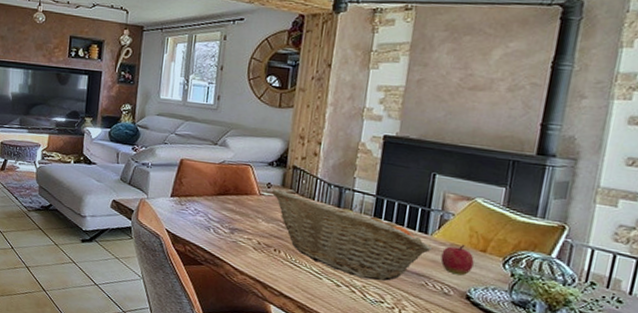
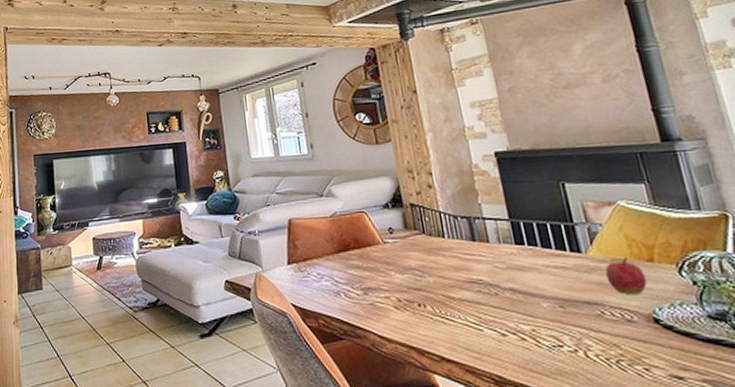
fruit basket: present [271,189,432,281] -> none [395,233,593,321]

